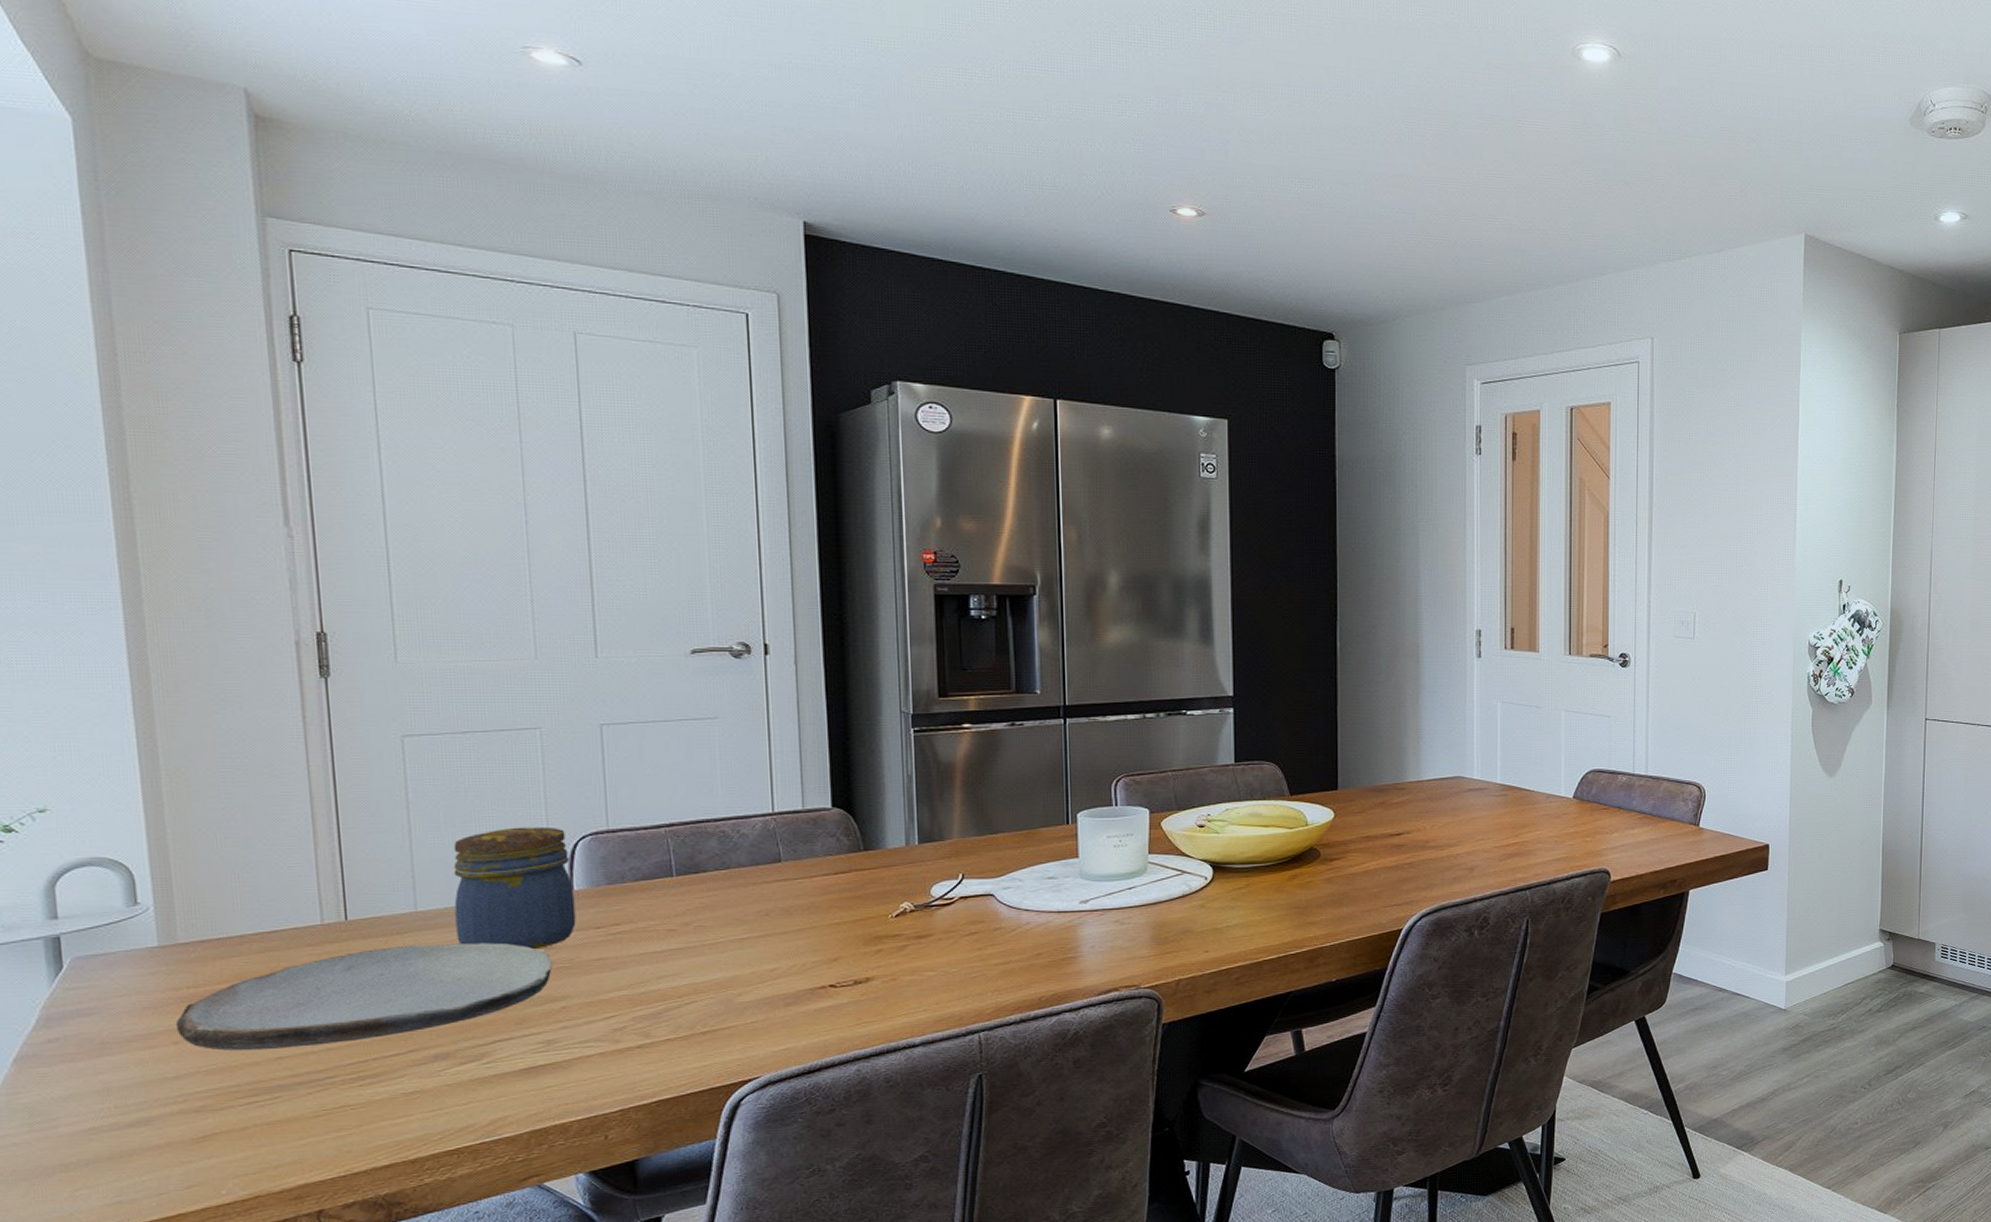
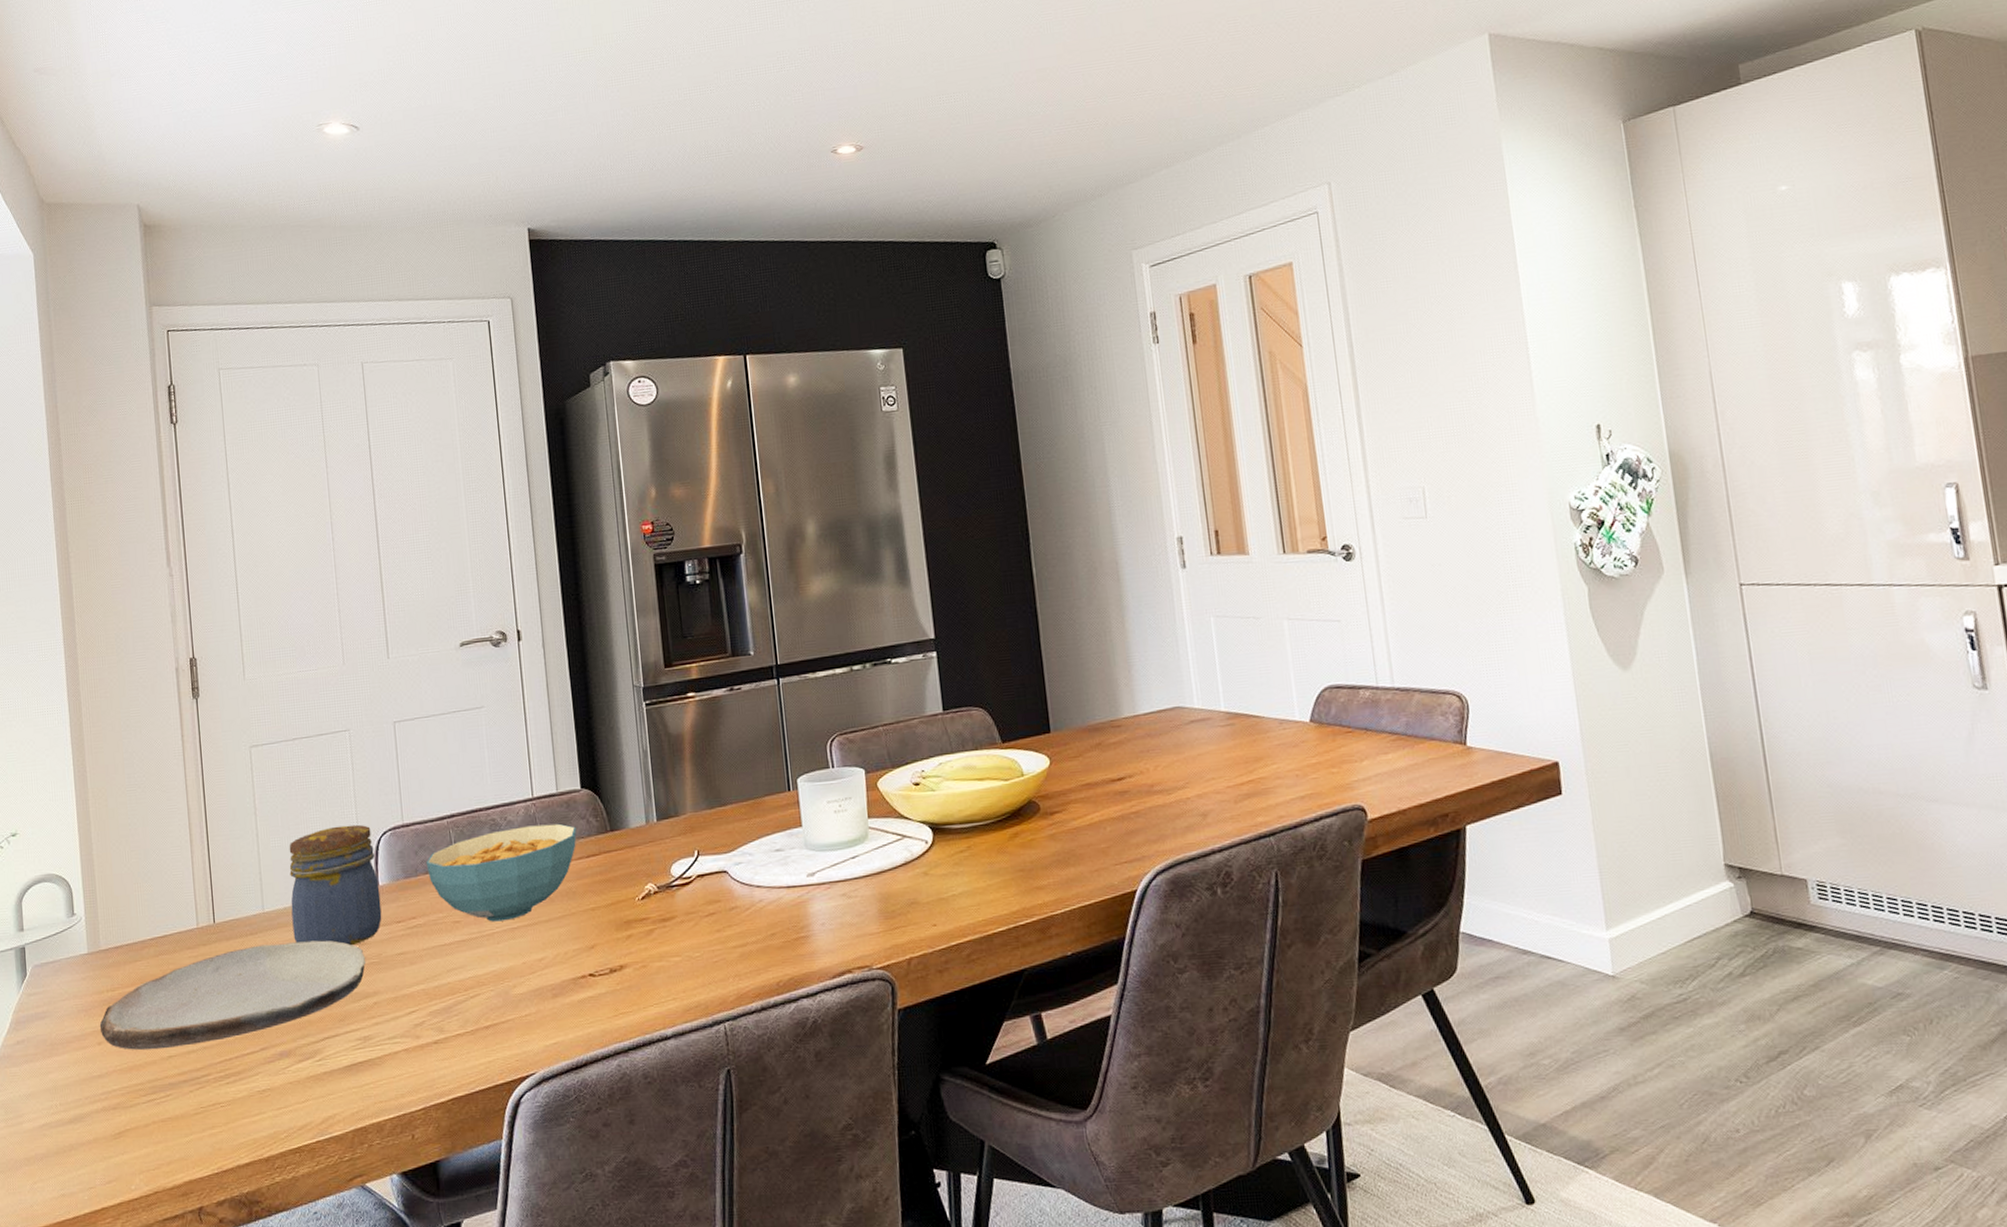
cereal bowl: none [635,839,824,932] -> present [425,823,577,922]

